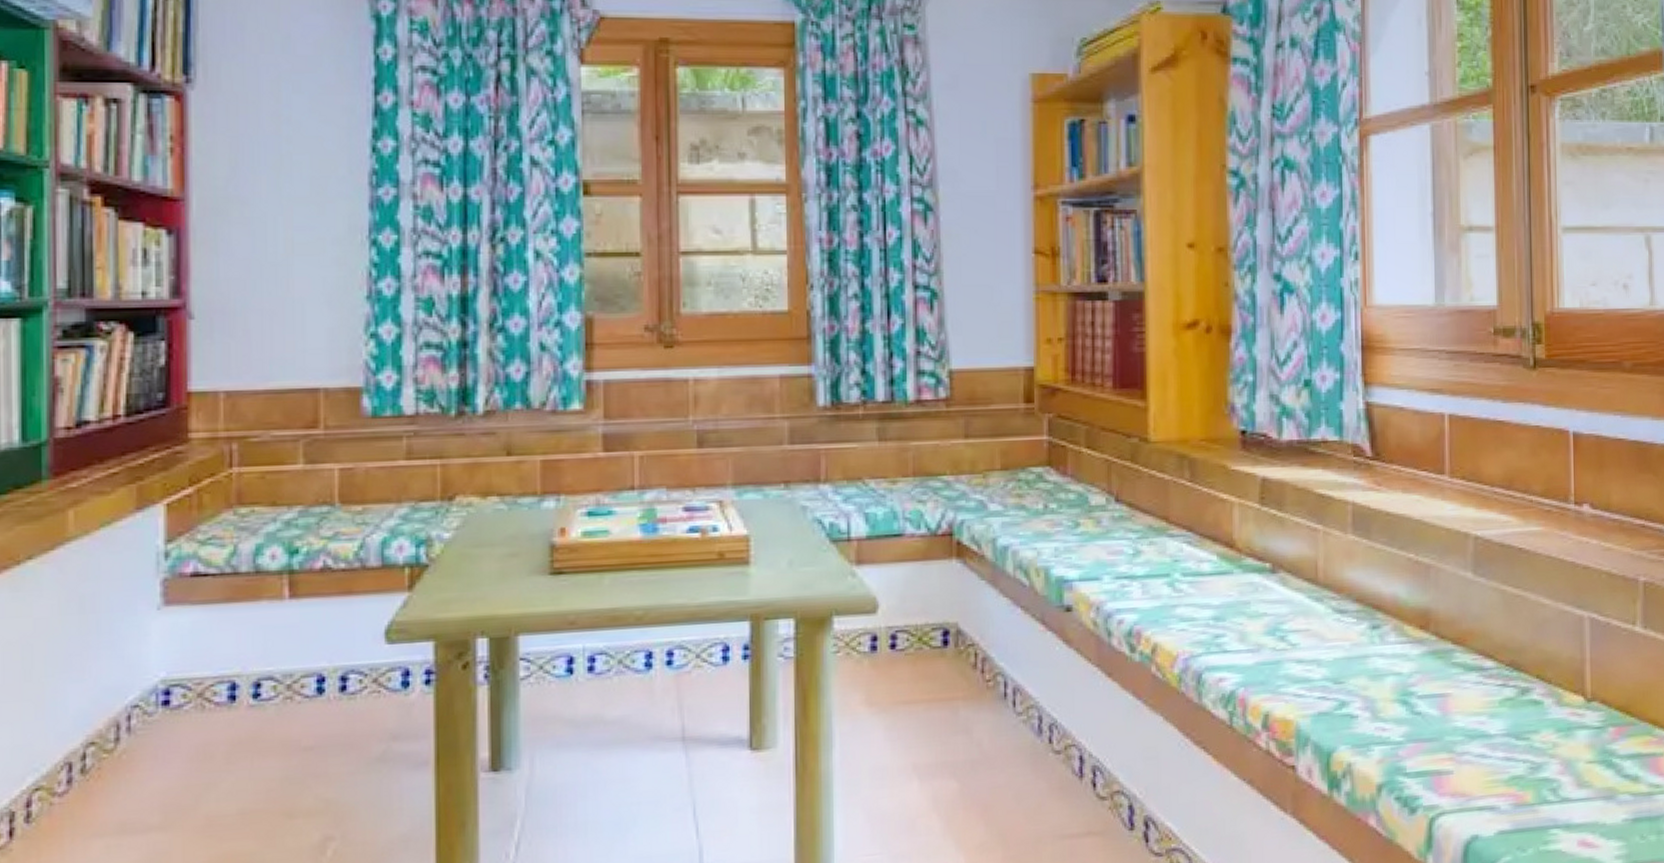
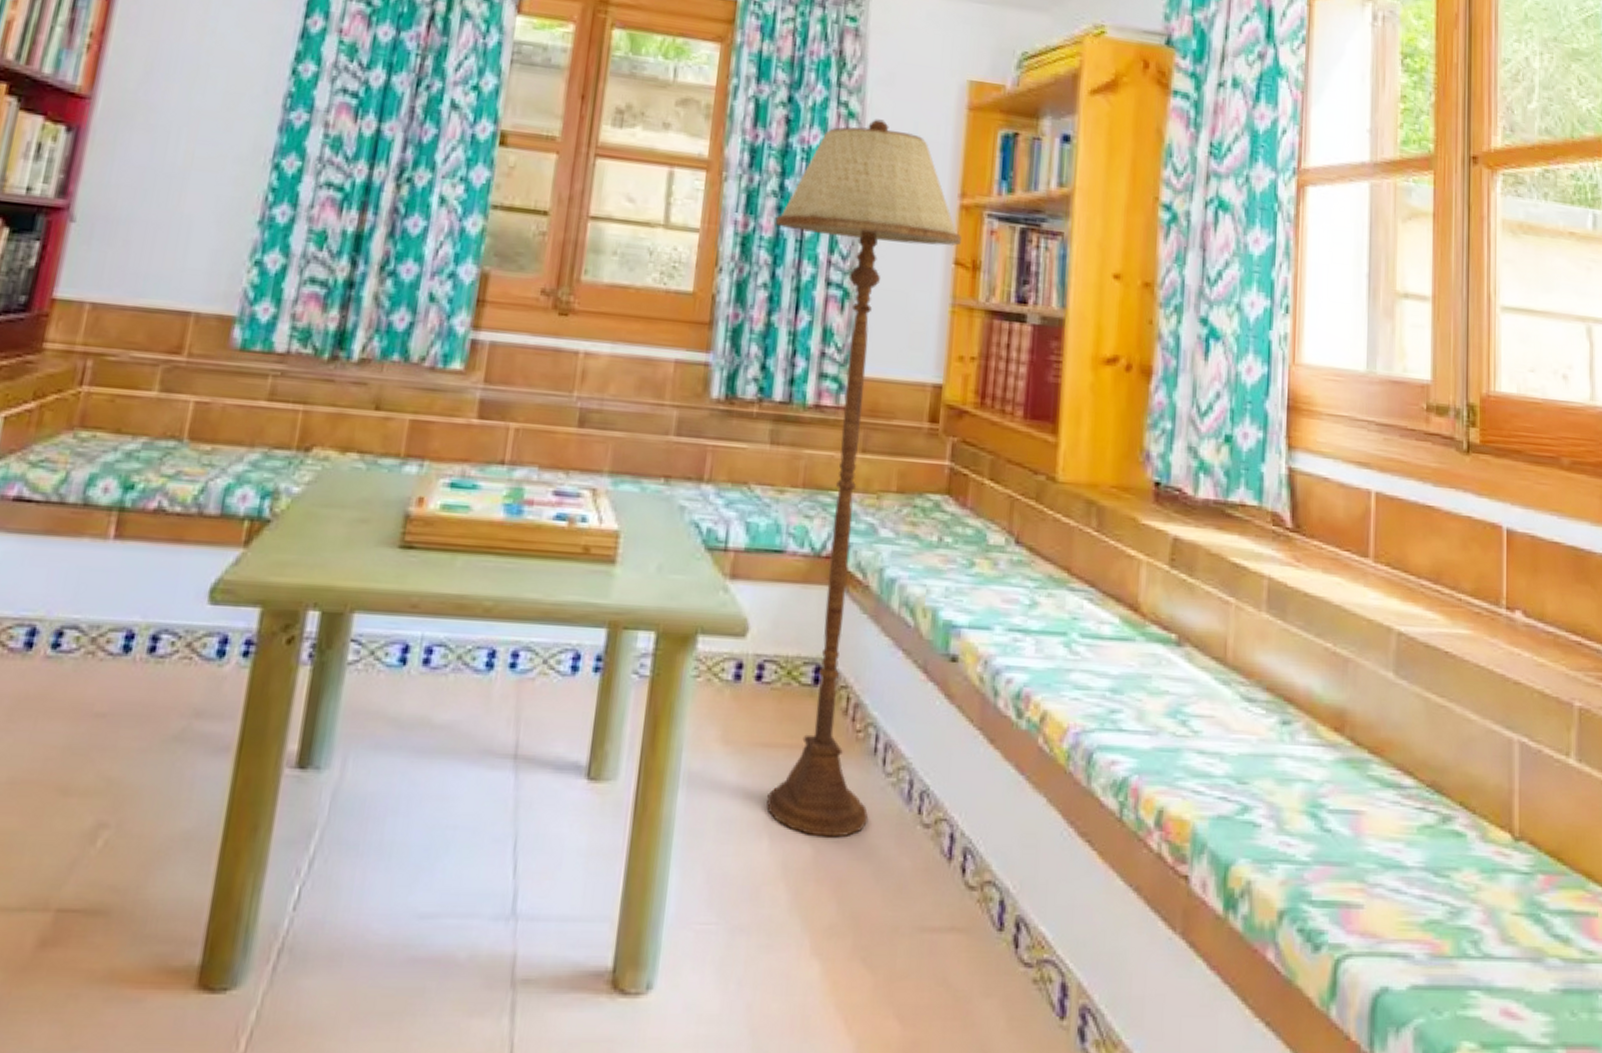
floor lamp: none [858,123,1040,773] -> present [766,119,962,838]

